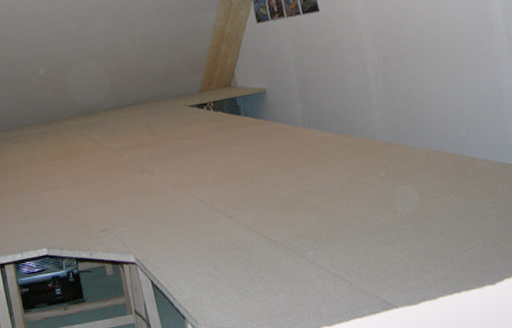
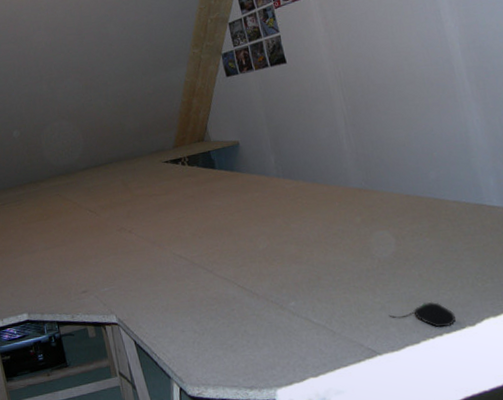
computer mouse: none [408,258,475,285] -> present [389,301,456,328]

